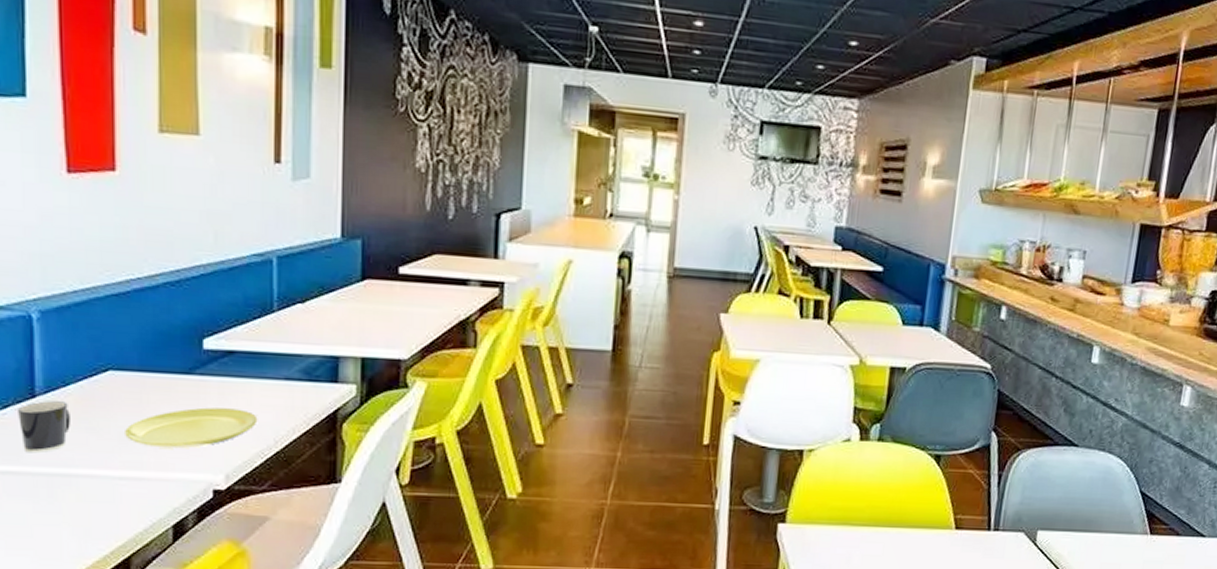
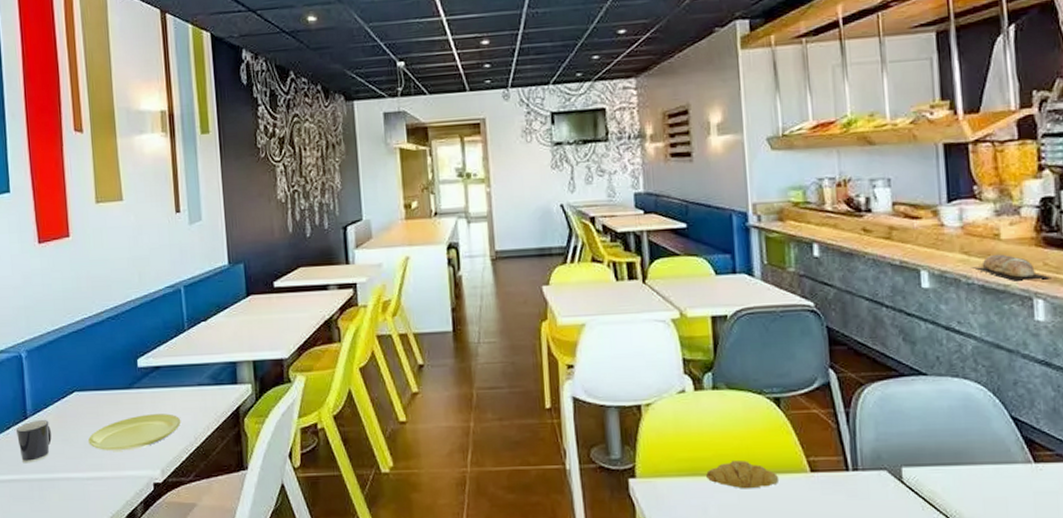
croissant: none [856,513,925,542] -> present [706,461,780,489]
bread loaf: none [1138,339,1203,369] -> present [971,254,1052,281]

